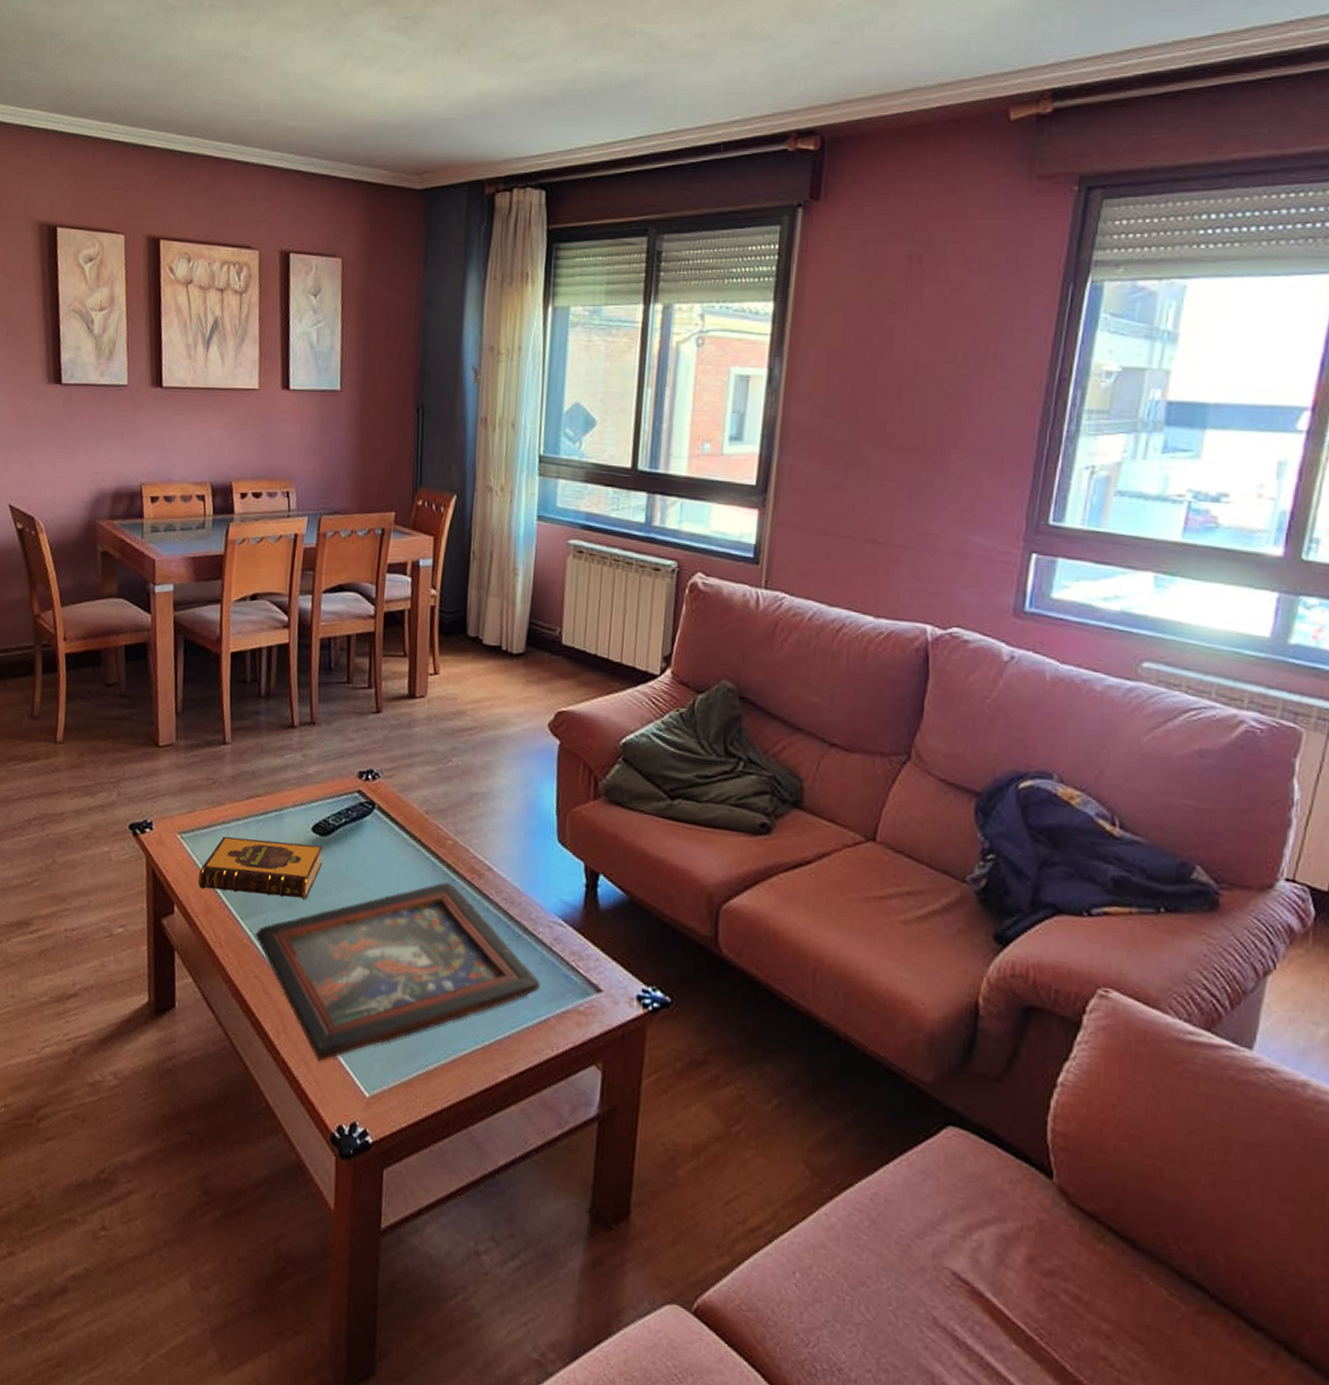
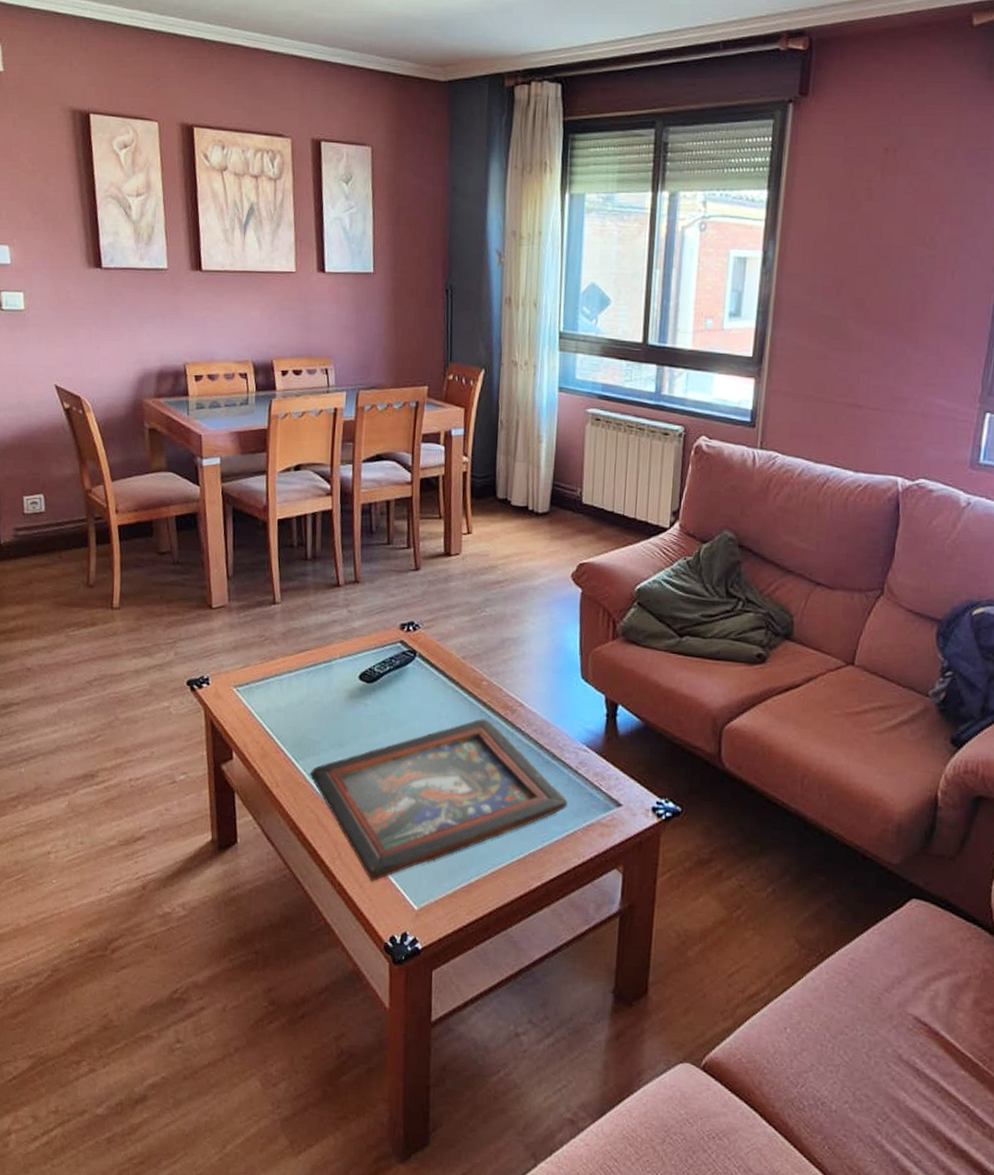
hardback book: present [198,836,323,900] -> none [254,687,370,740]

